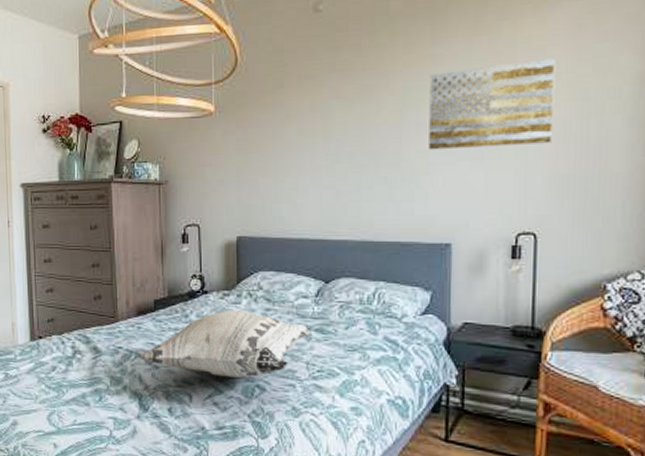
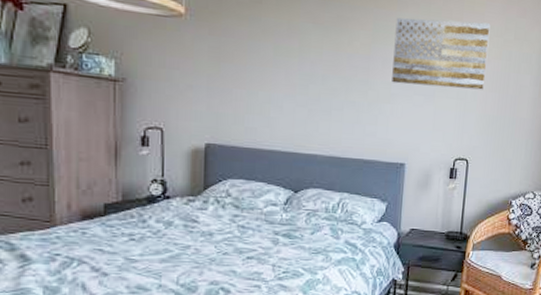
decorative pillow: present [139,309,311,378] -> none [83,215,279,281]

